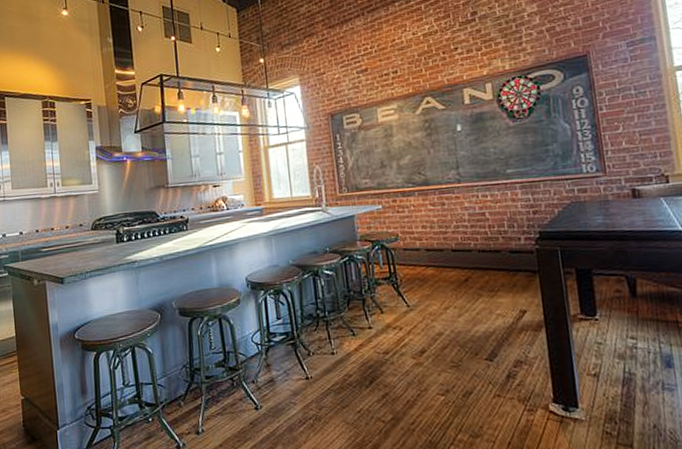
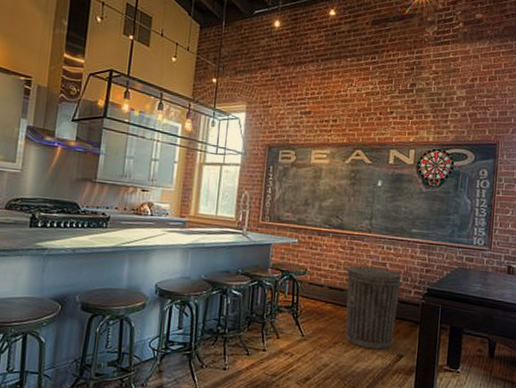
trash can: none [441,219,512,309] -> present [345,265,402,350]

